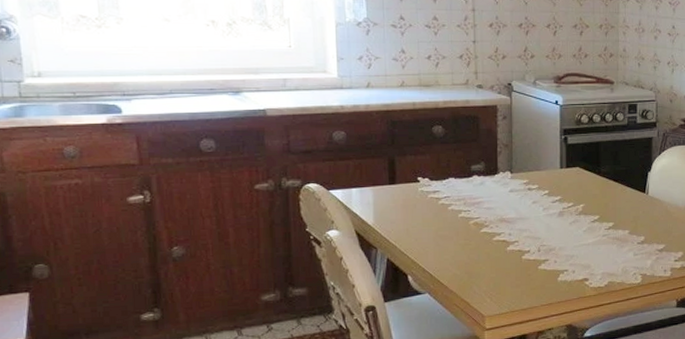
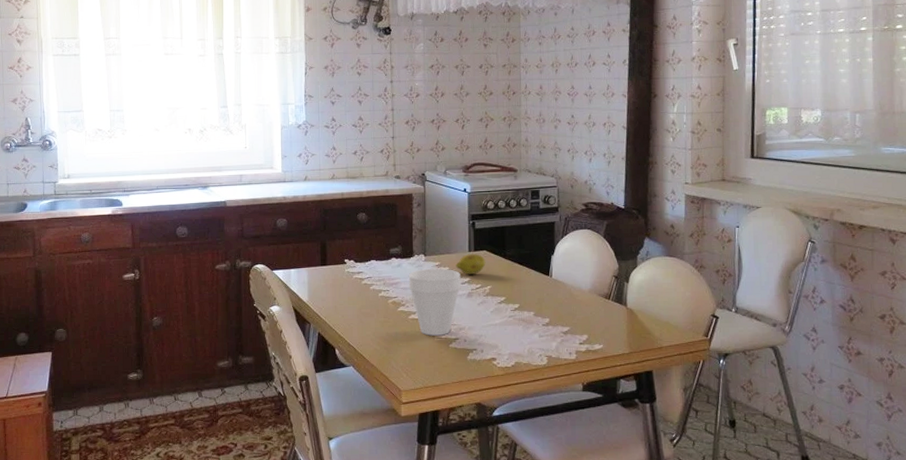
cup: none [492,186,551,258] -> present [408,268,461,336]
fruit: none [546,171,579,192] -> present [456,254,486,274]

